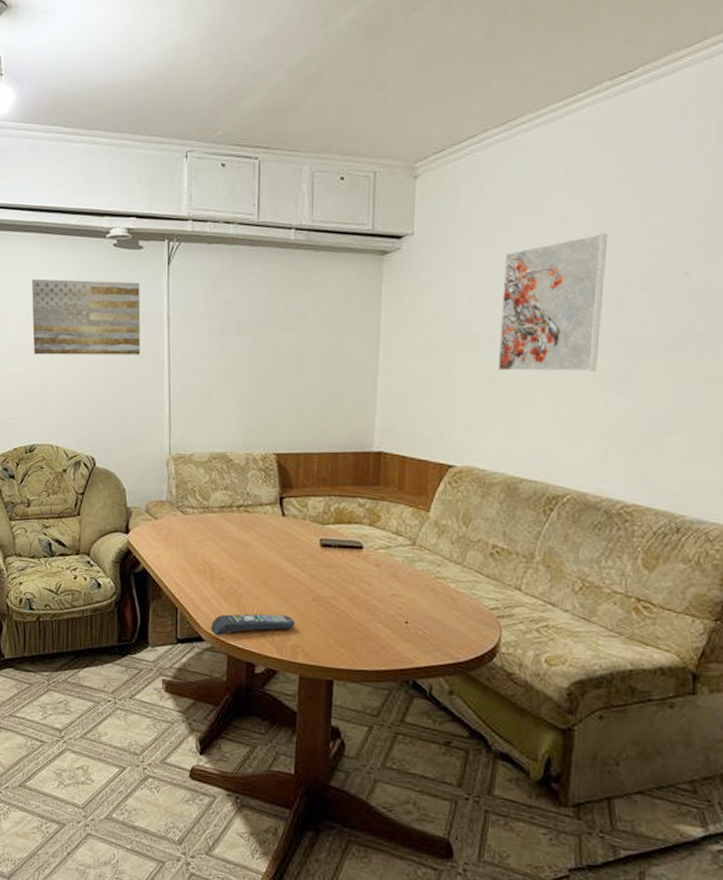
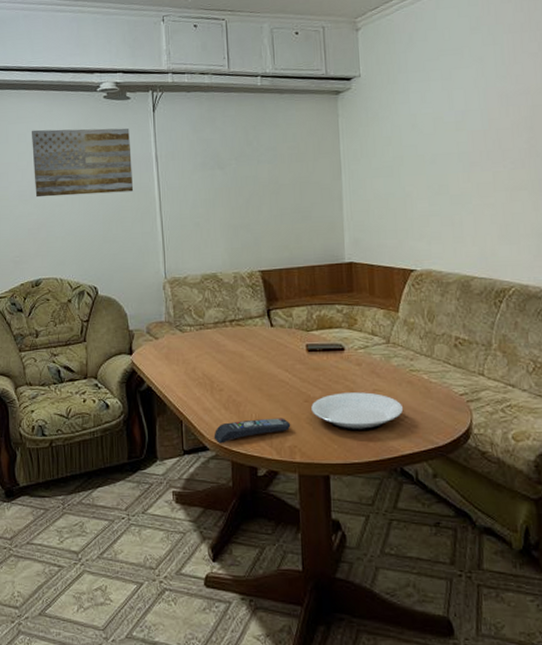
plate: none [320,594,424,639] -> present [311,392,404,432]
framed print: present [497,233,609,371] -> none [436,68,523,186]

